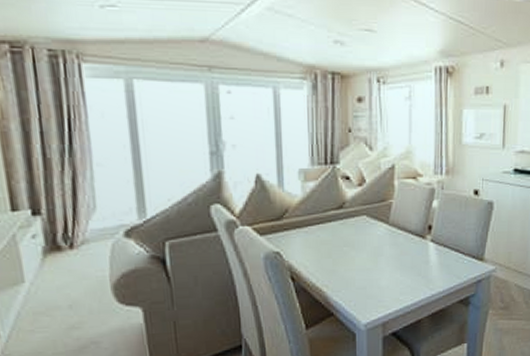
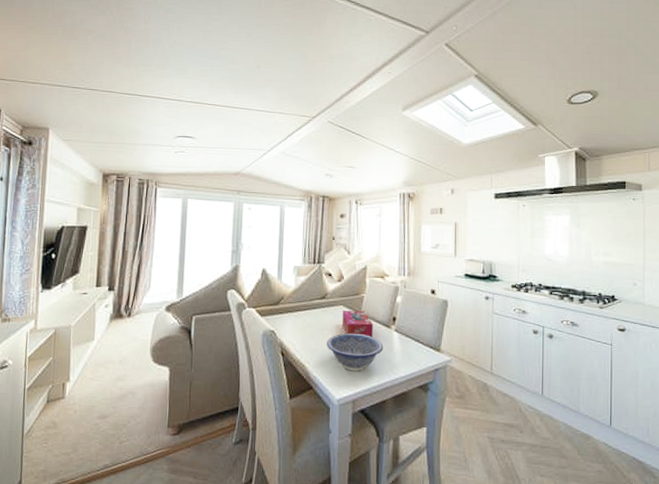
decorative bowl: none [348,247,418,291] -> present [327,333,384,371]
tissue box: none [366,220,404,251] -> present [342,310,373,337]

